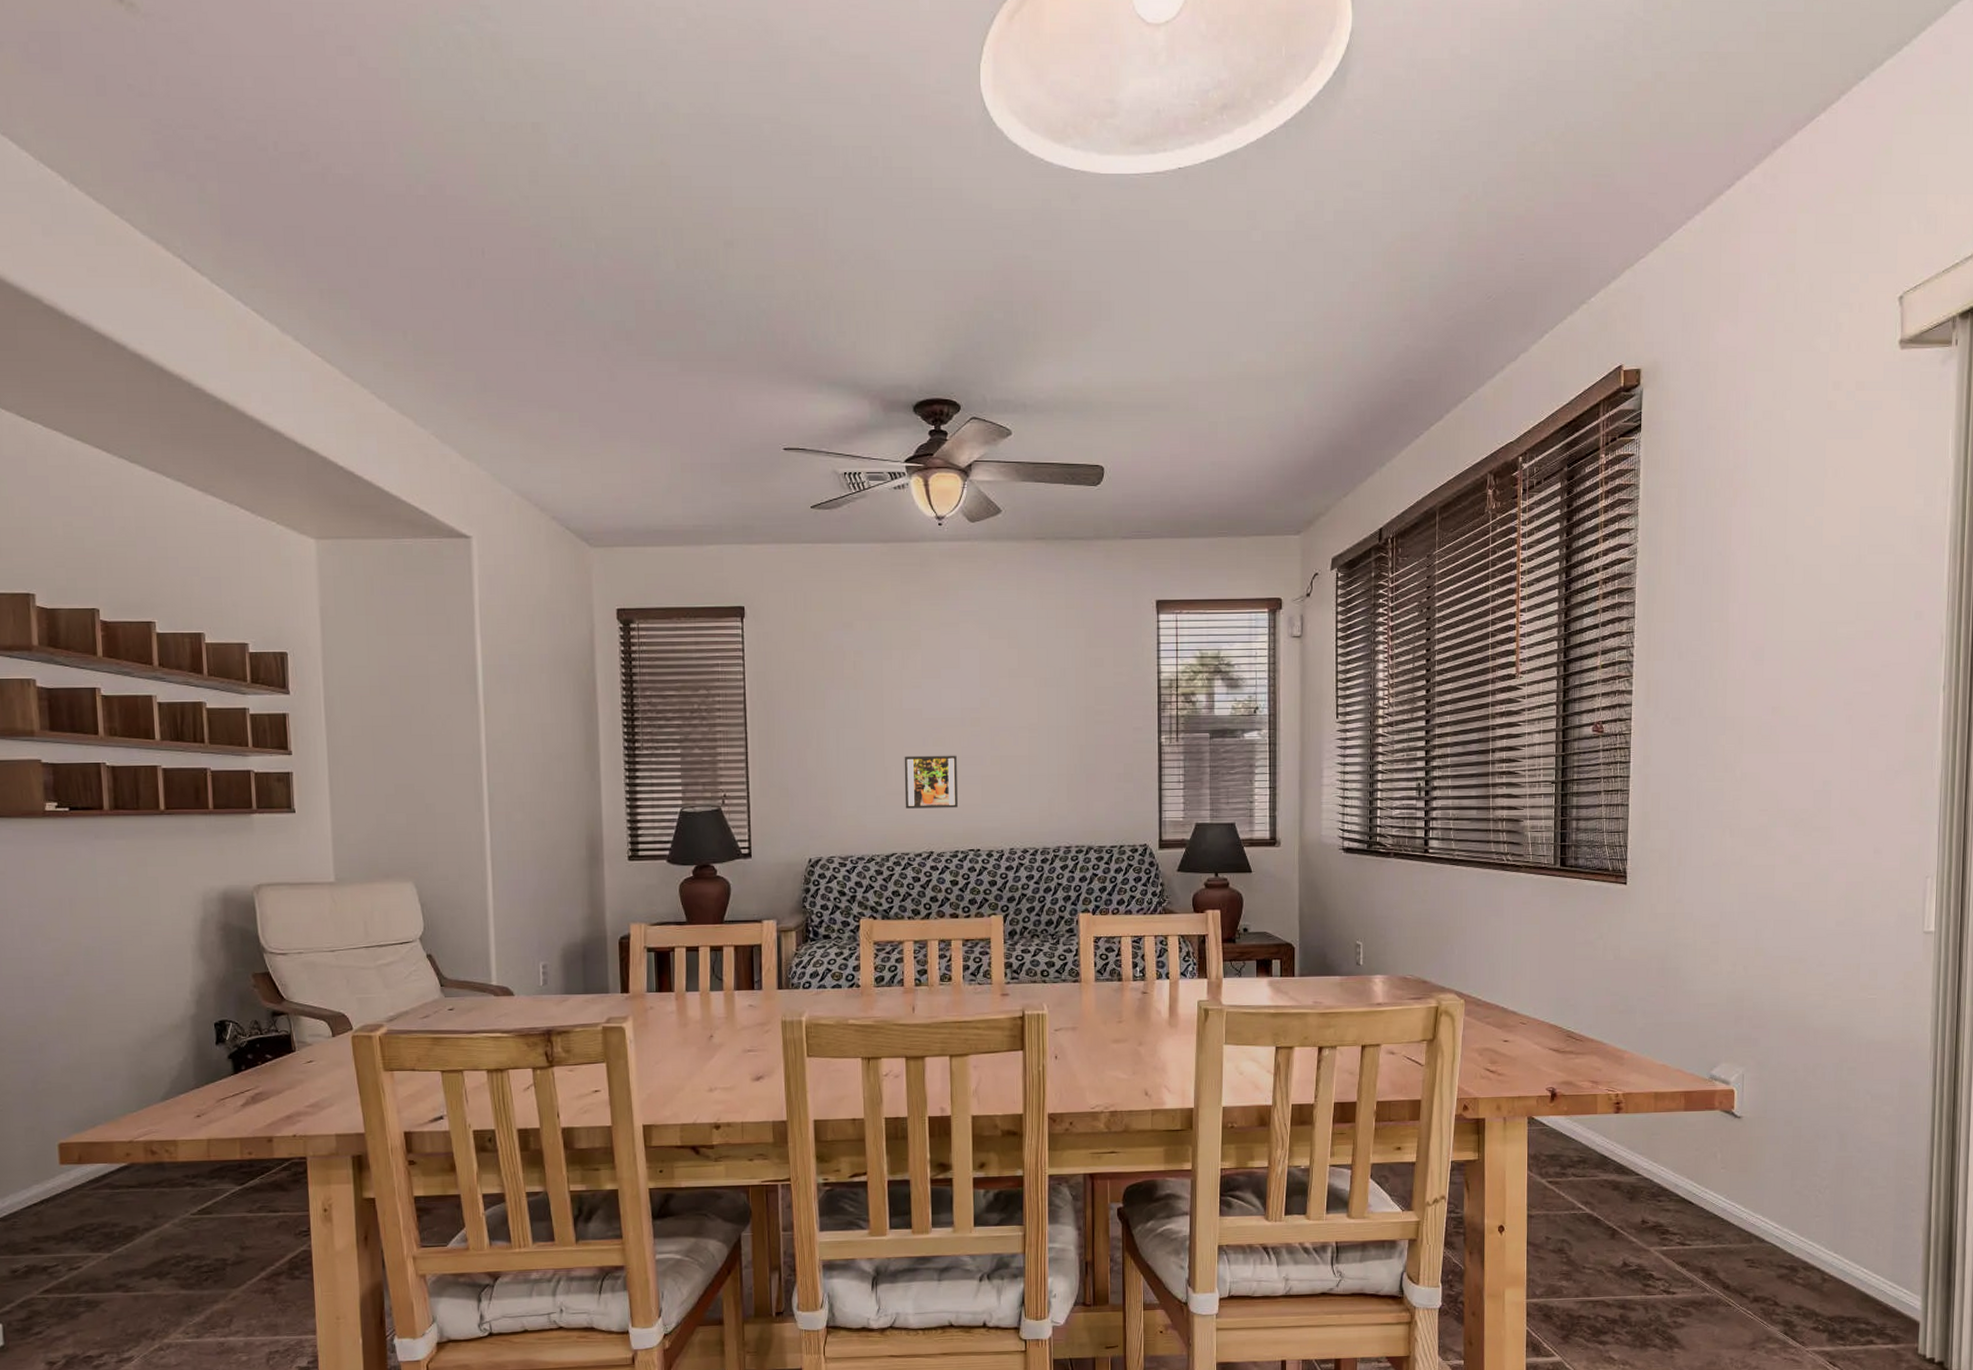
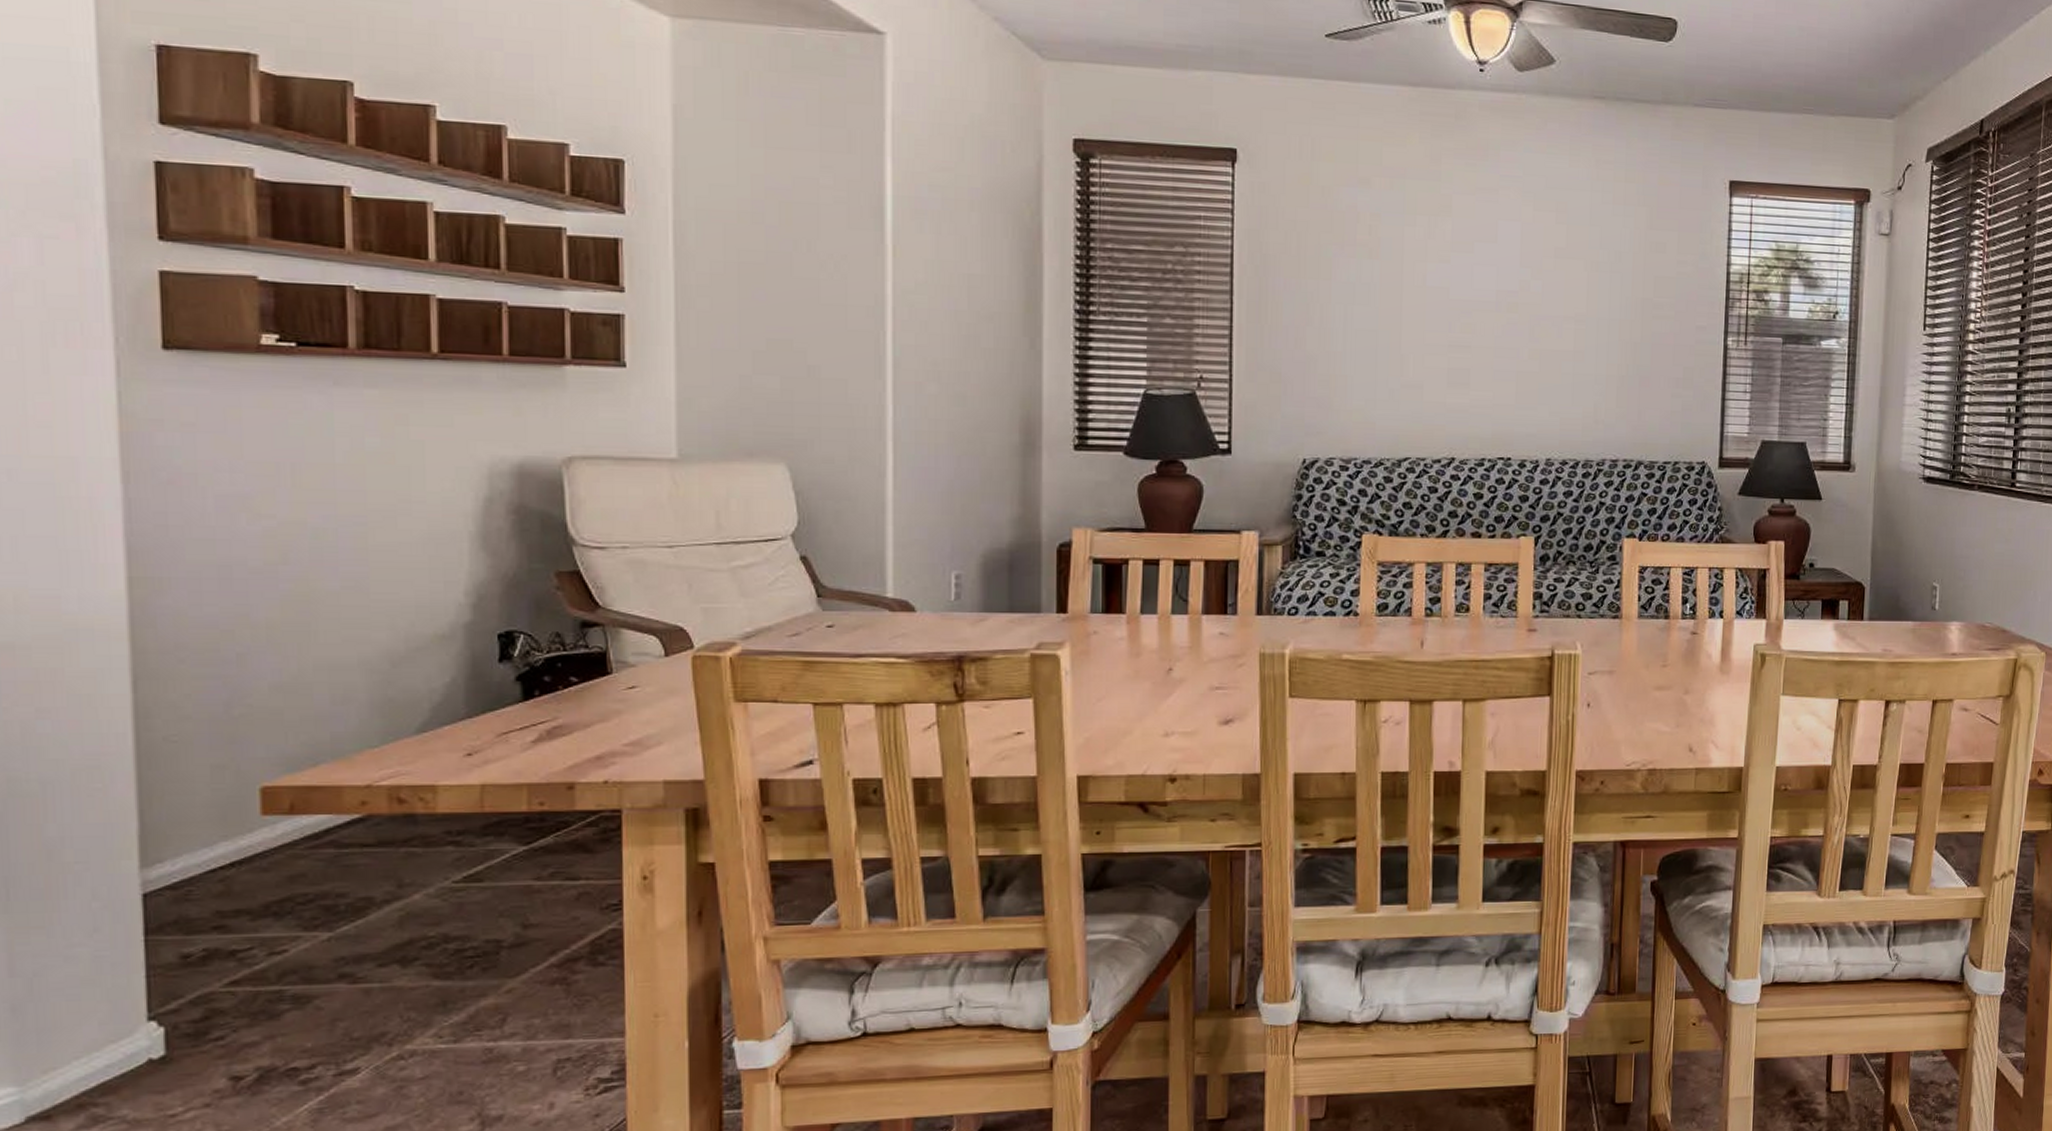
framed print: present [904,755,959,809] -> none [1423,342,1488,408]

